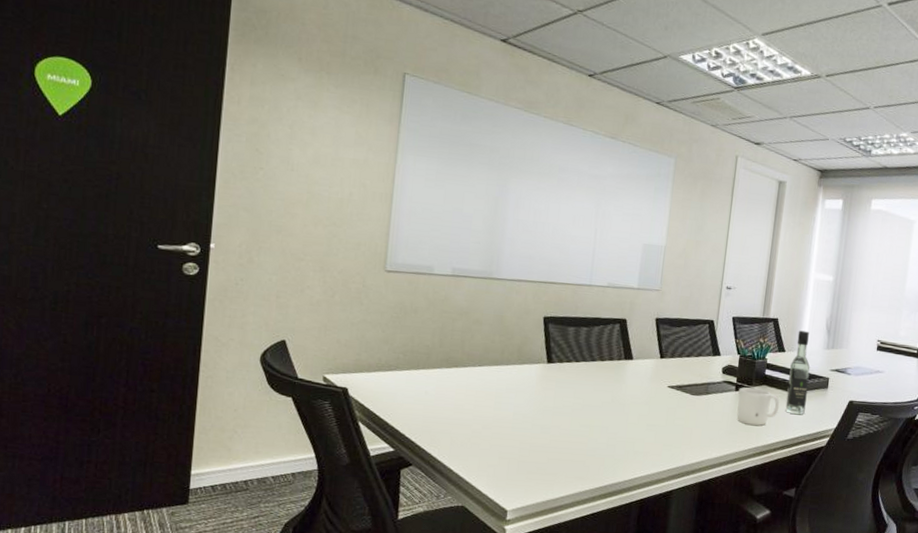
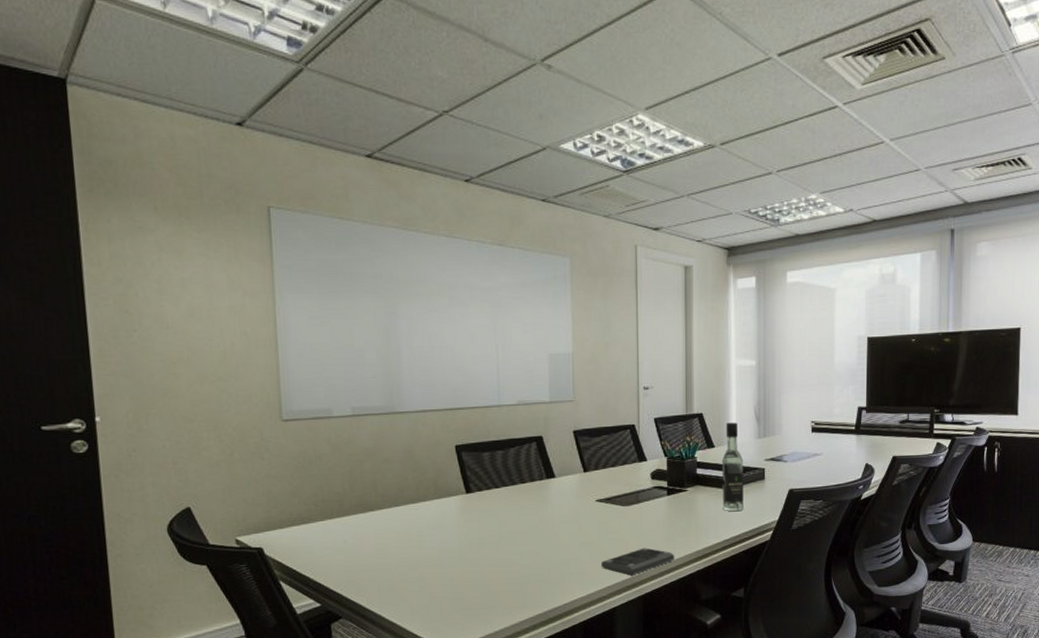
calculator: none [664,437,735,462] -> present [600,547,675,576]
mug: present [737,387,780,426] -> none [671,489,716,530]

